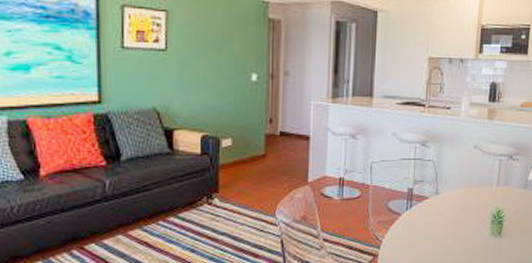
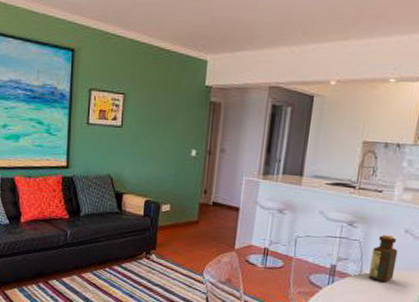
bottle: none [445,153,470,201] -> present [369,235,398,283]

